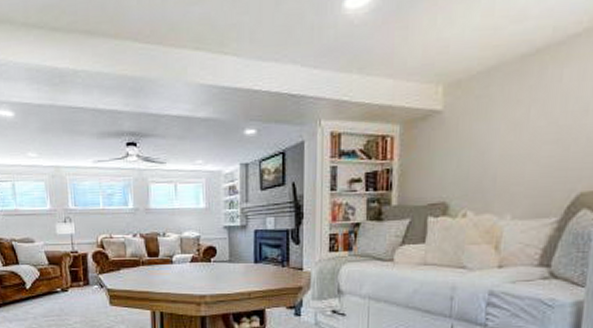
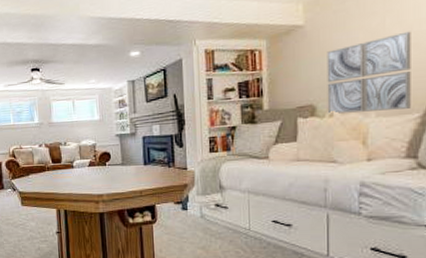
wall art: none [460,125,556,214] -> present [327,31,411,114]

